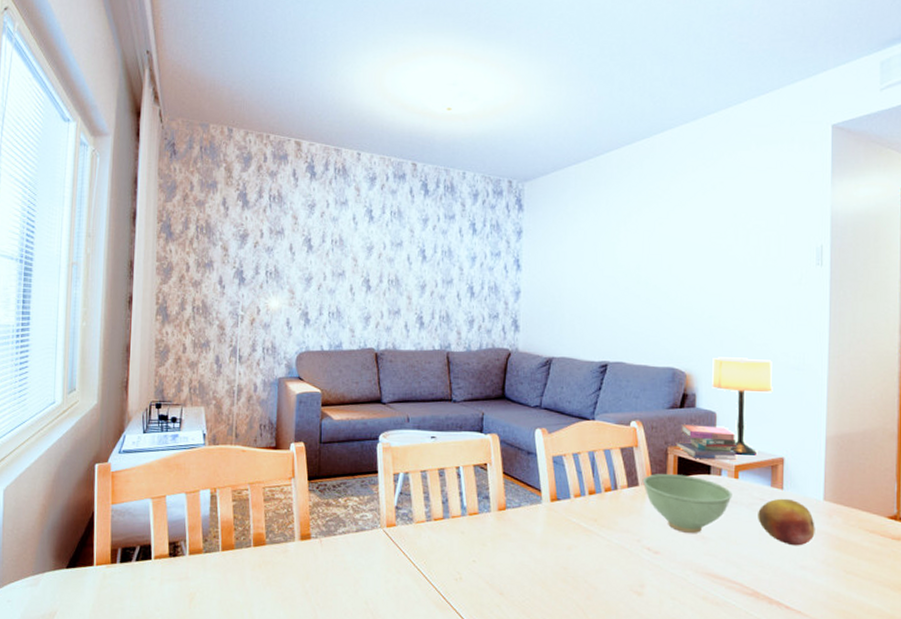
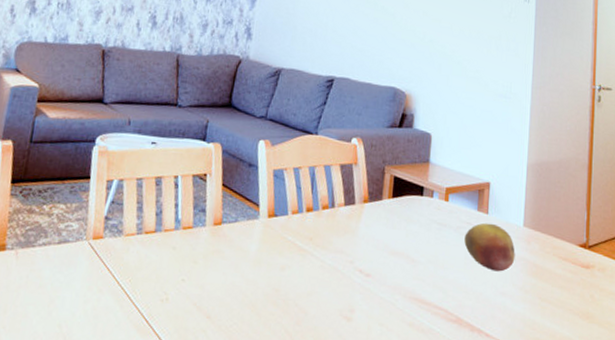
bowl: present [642,474,732,533] -> none [359,193,442,256]
books: present [677,424,736,460] -> none [393,144,448,182]
table lamp: present [712,358,772,455] -> none [429,81,483,179]

